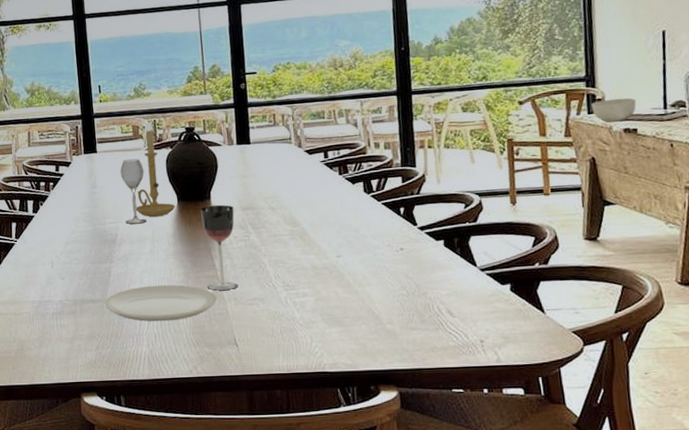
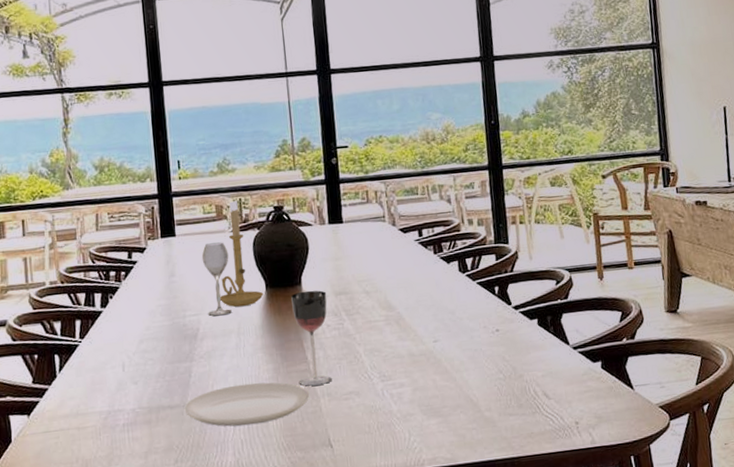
bowl: present [590,98,636,124] -> none [665,171,705,196]

